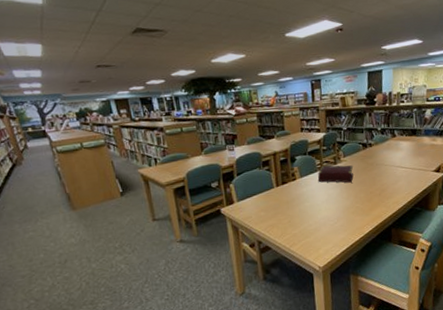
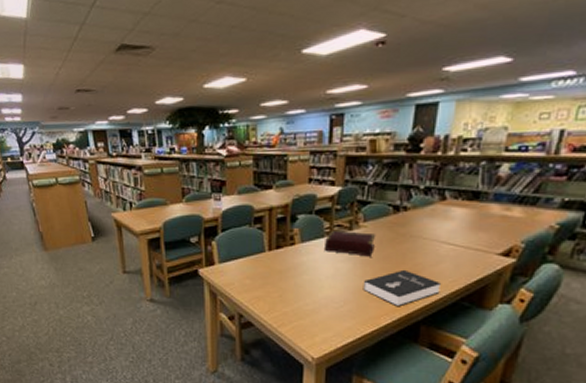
booklet: none [349,189,401,218] -> present [363,269,442,307]

